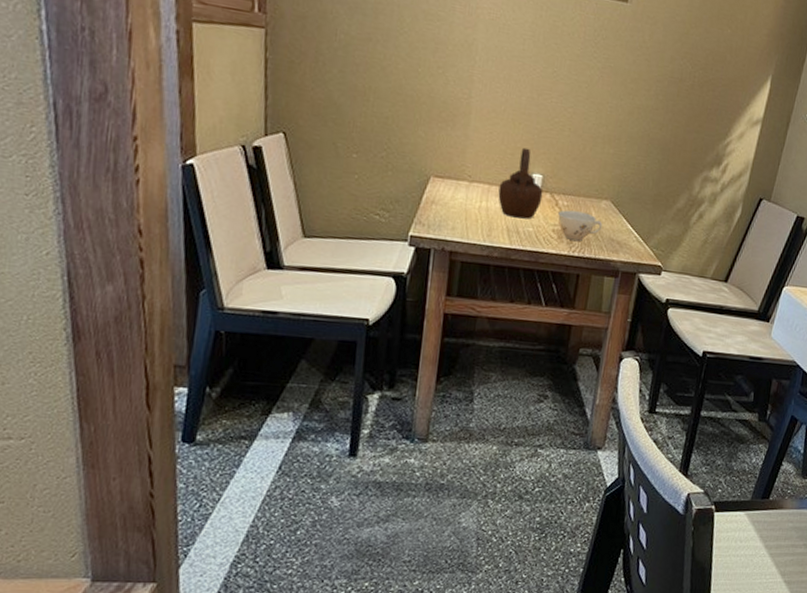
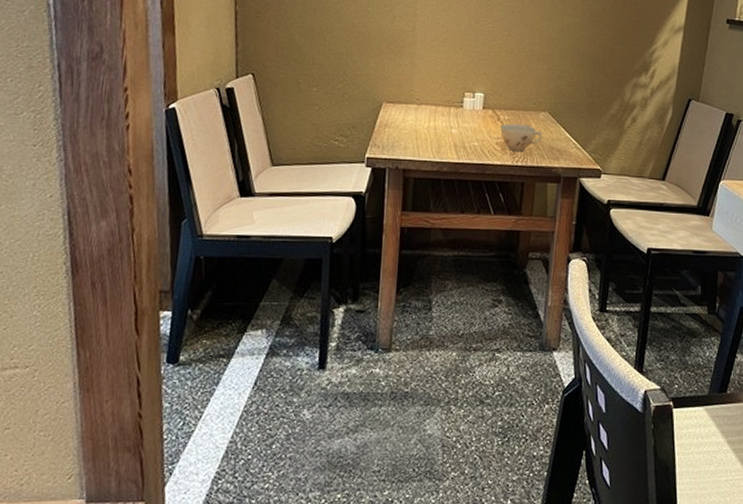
teapot: present [498,147,543,219] -> none [444,70,486,135]

